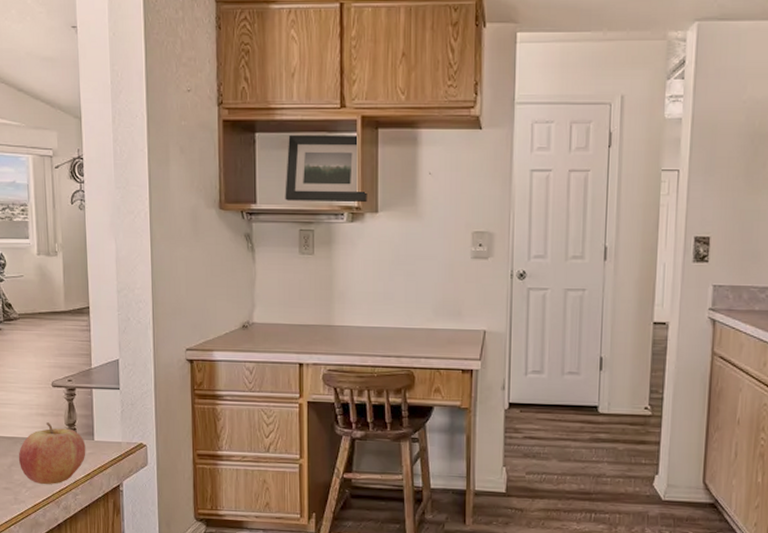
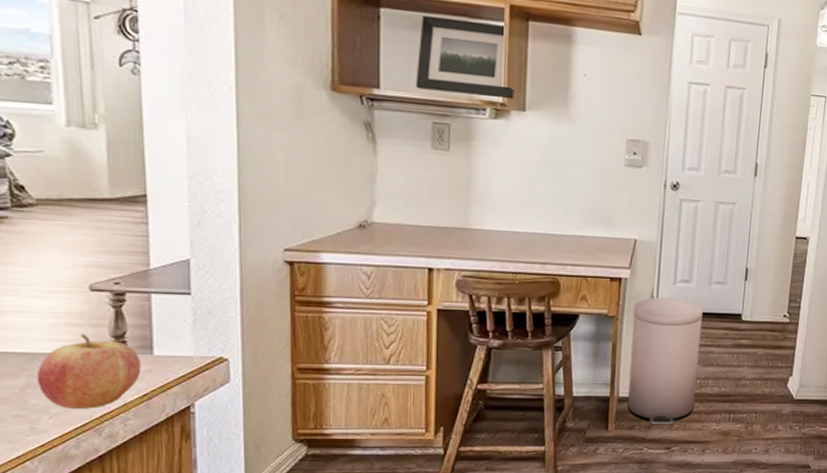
pedal bin: none [483,388,556,523] -> present [627,297,703,426]

